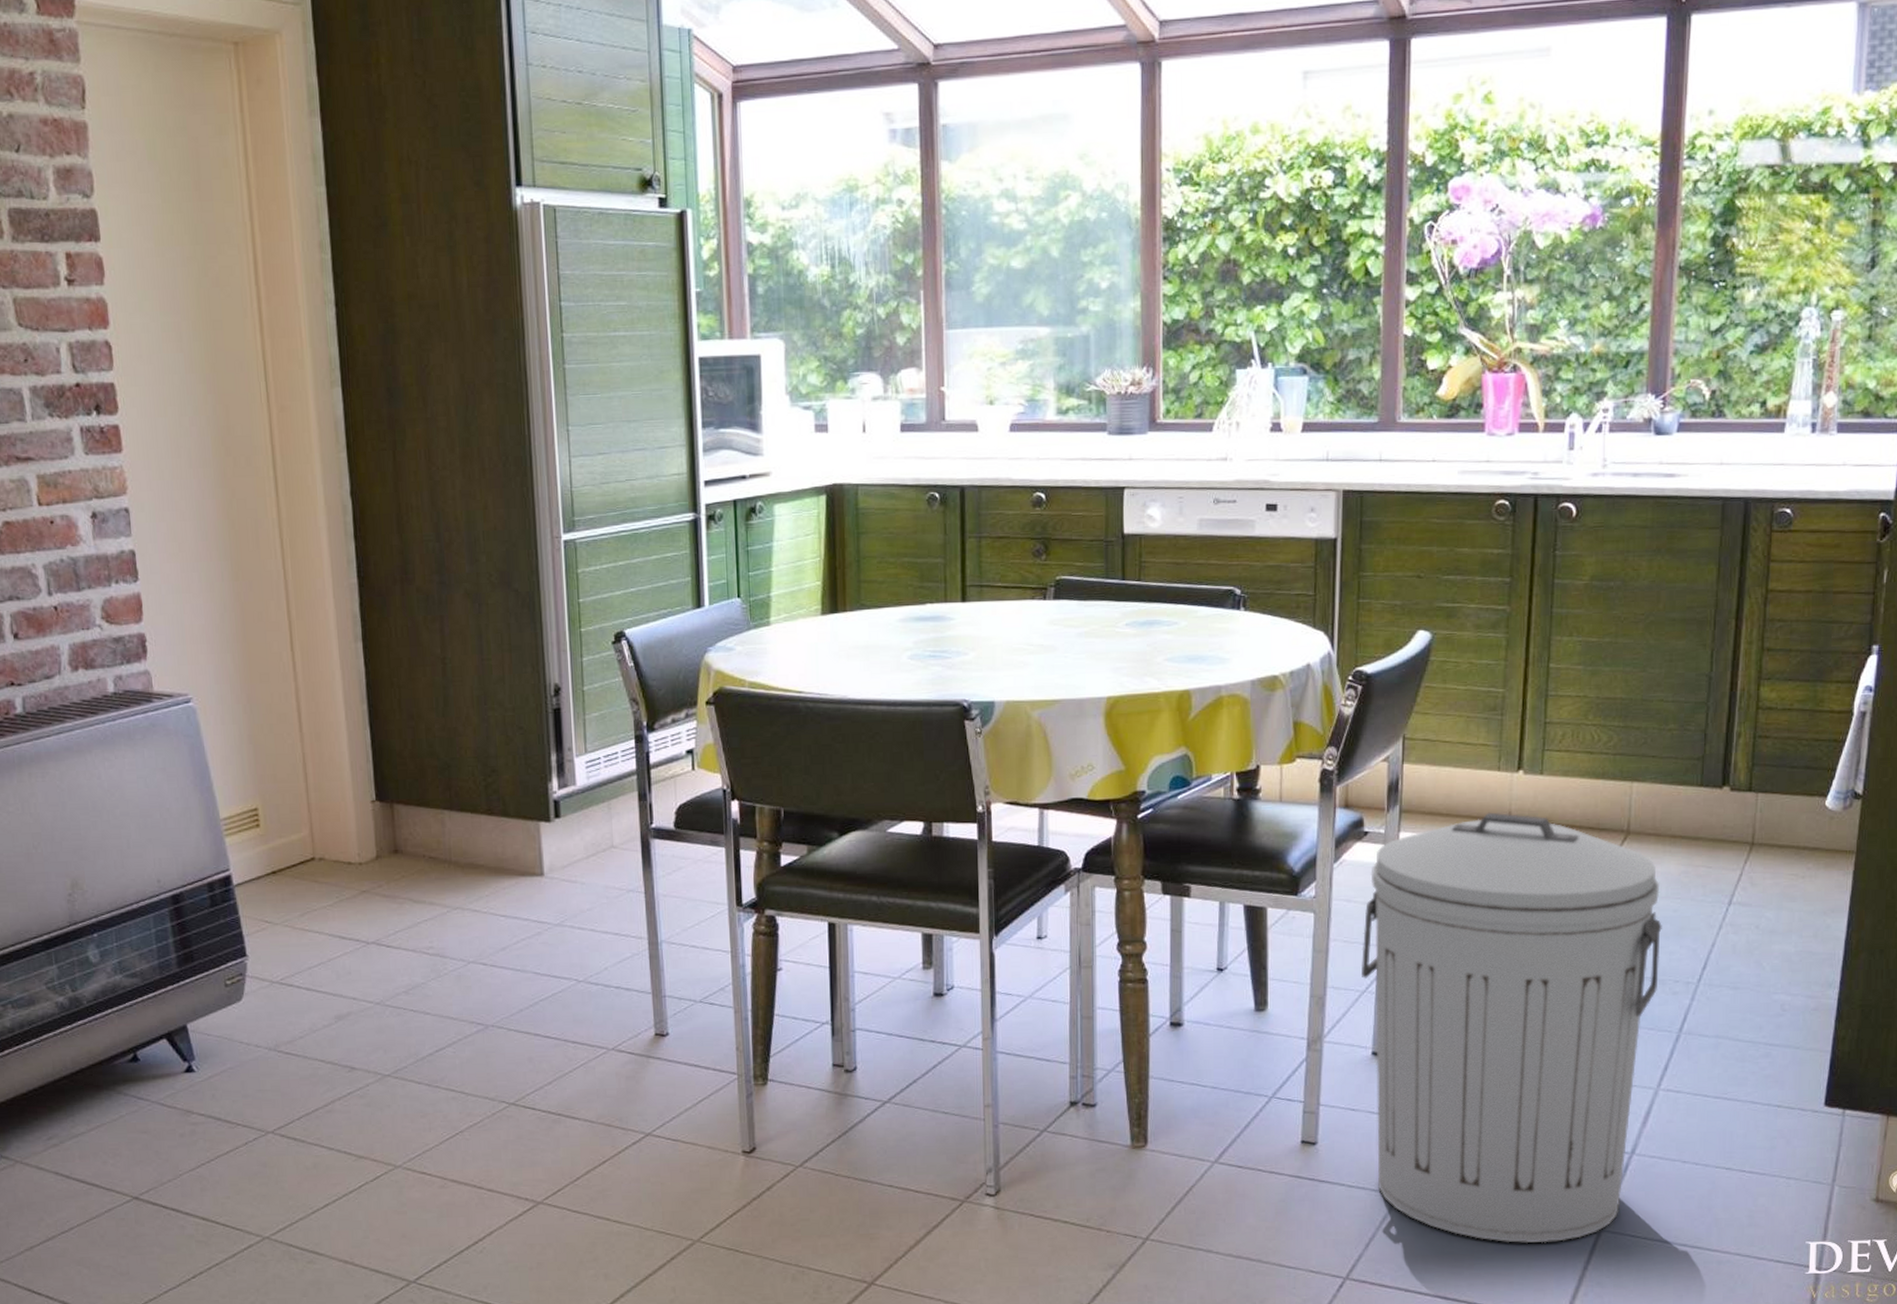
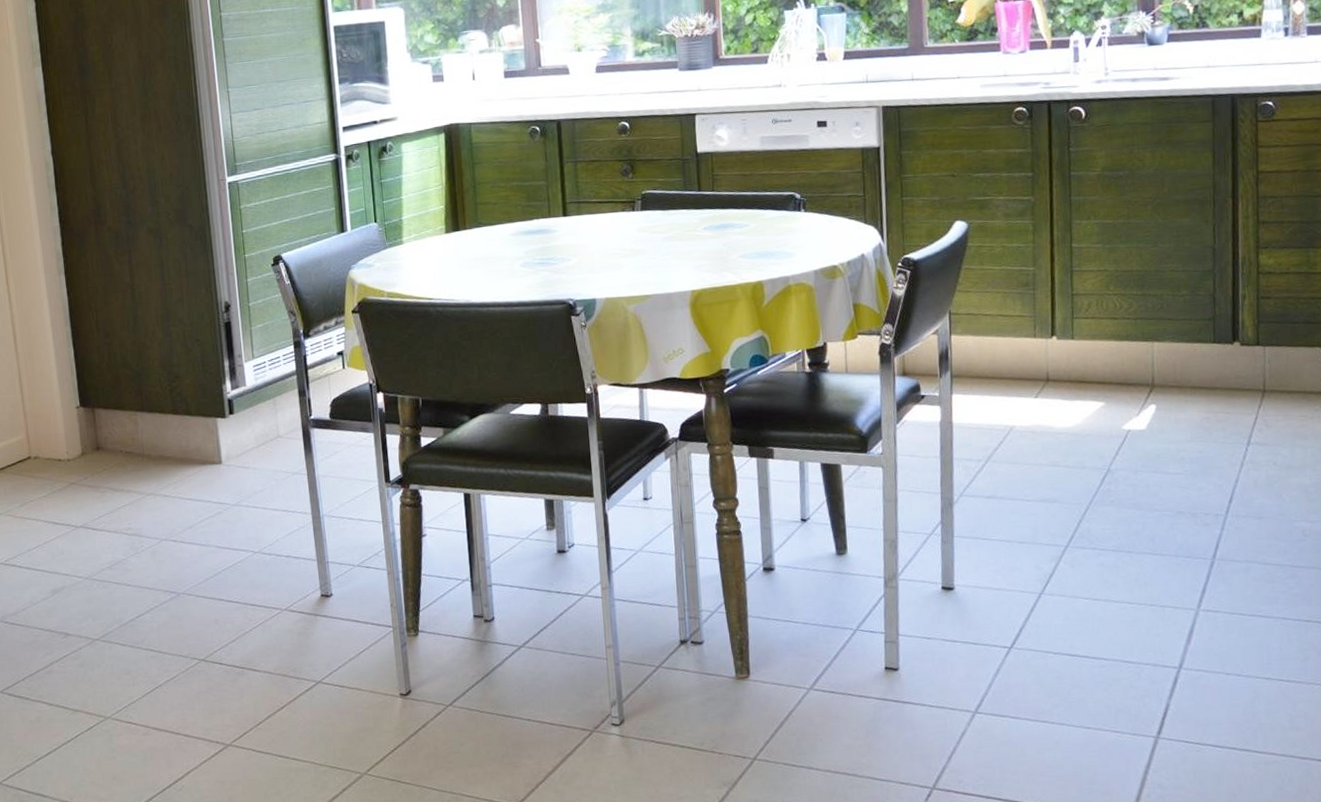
trash can: present [1362,812,1662,1244] -> none [926,373,1191,752]

